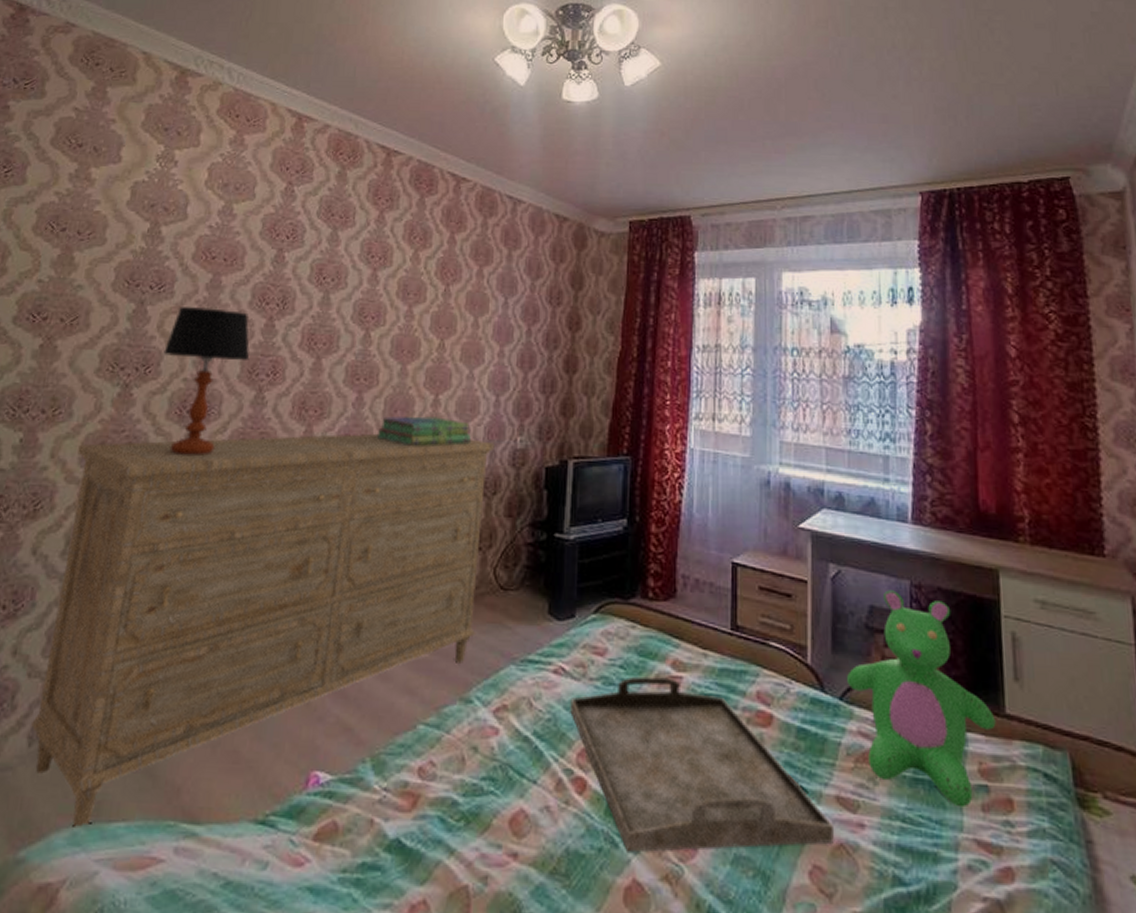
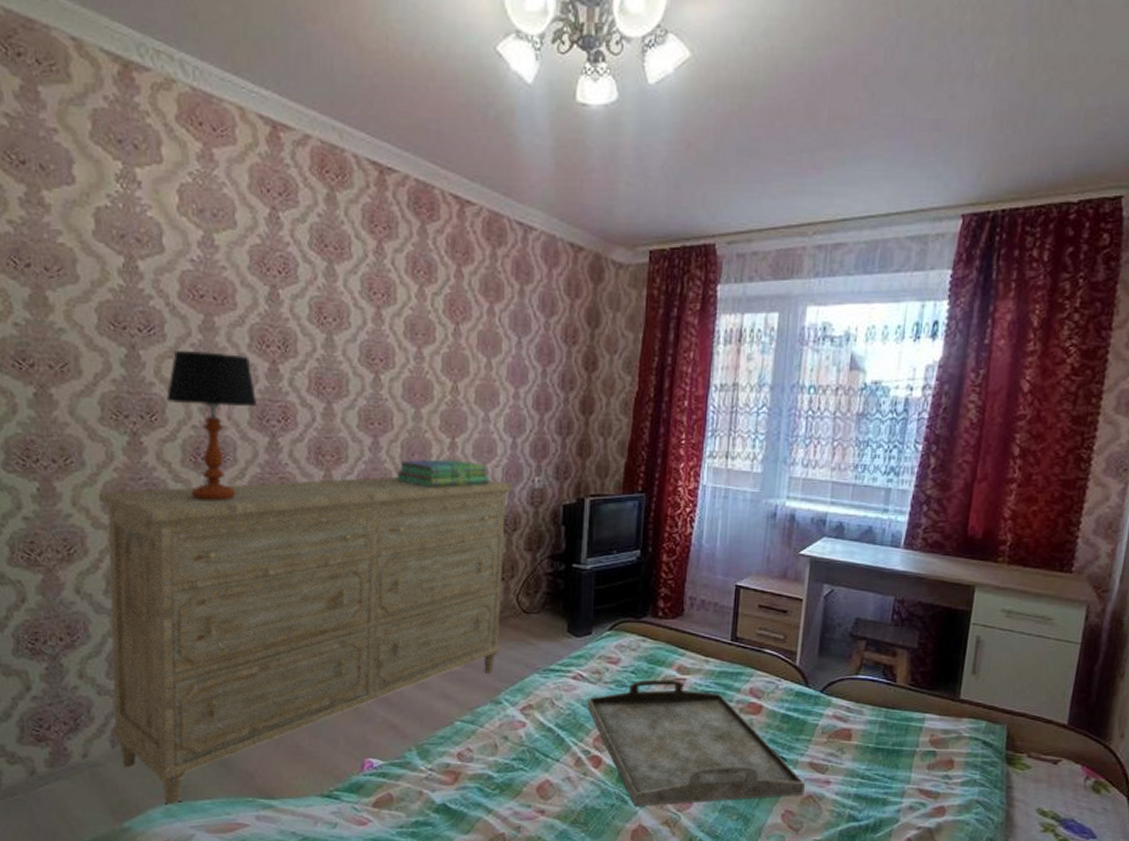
teddy bear: present [846,590,996,808] -> none [828,605,951,767]

